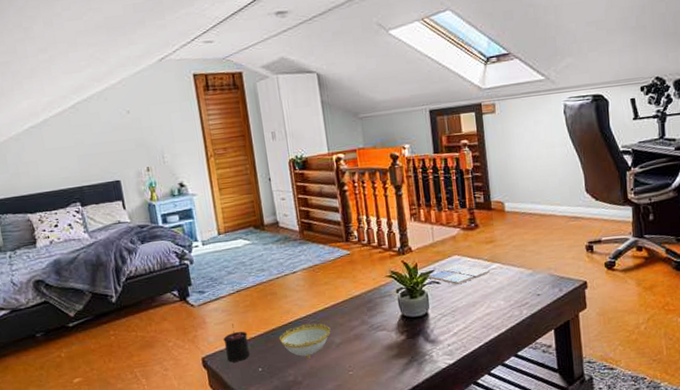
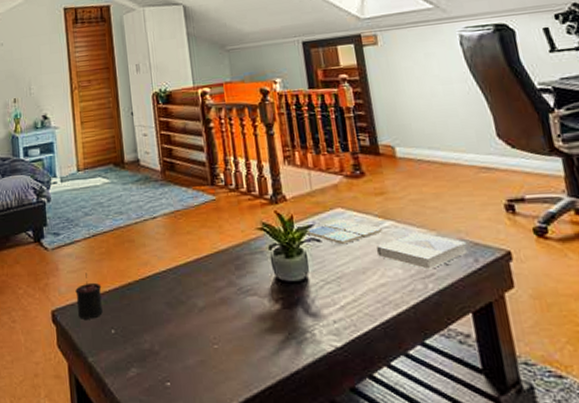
decorative bowl: present [279,322,331,360] -> none [135,279,193,325]
book: none [484,271,555,300] -> present [376,231,467,270]

